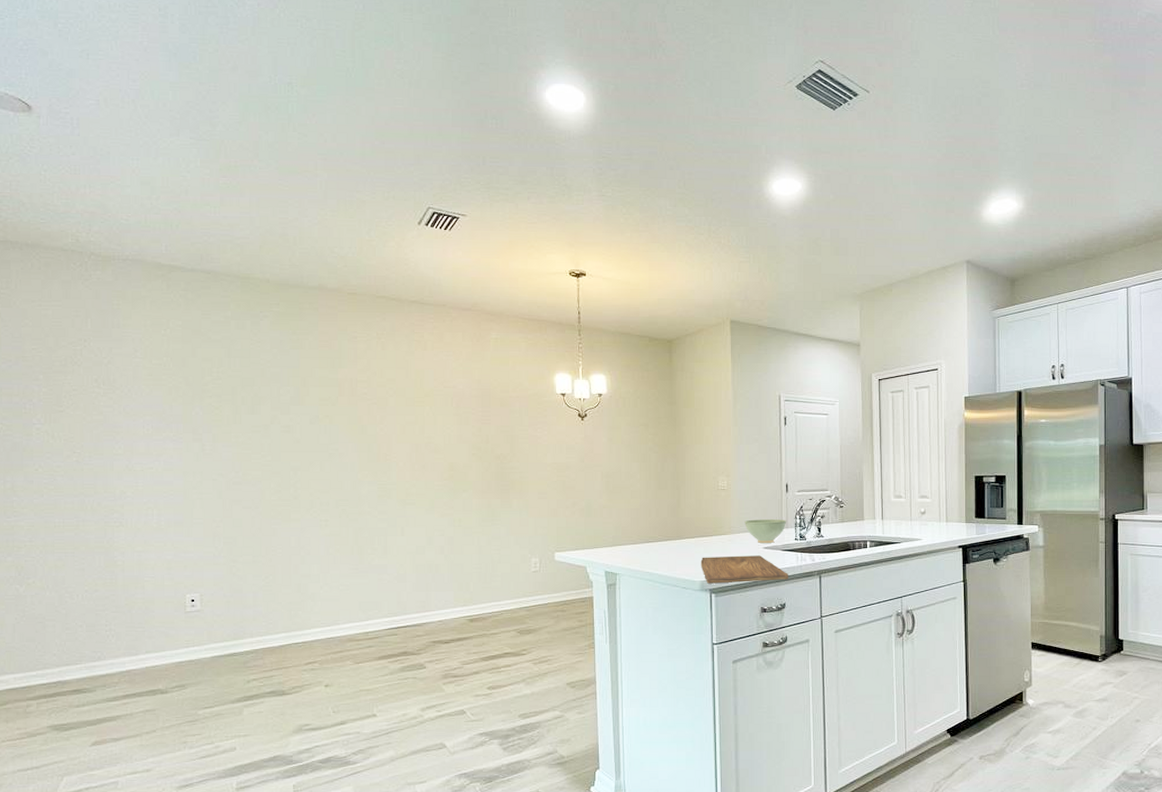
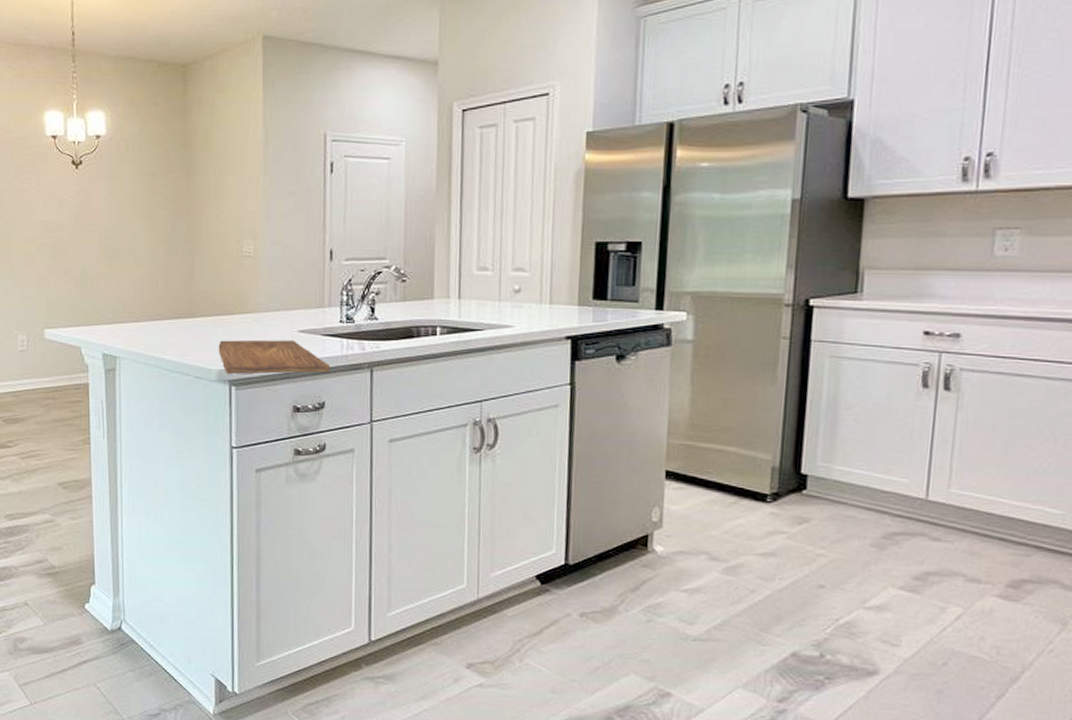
bowl: present [744,519,787,543] -> none [275,295,330,325]

